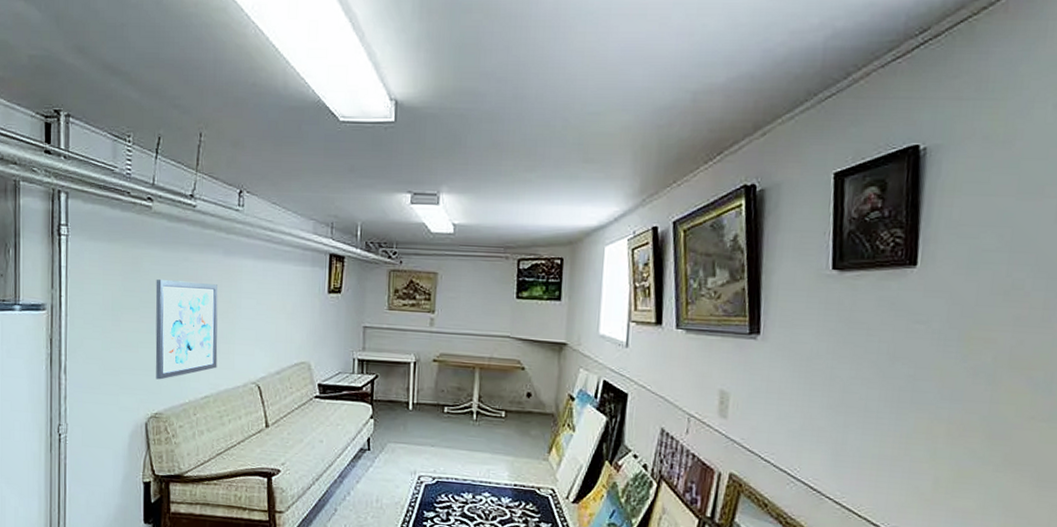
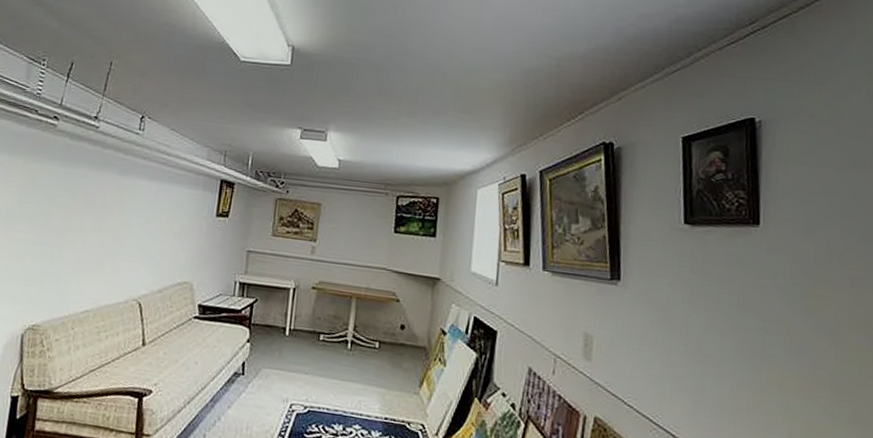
wall art: present [155,280,218,380] -> none [38,193,111,292]

